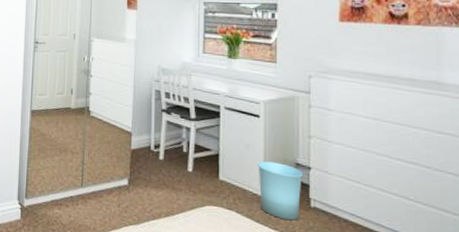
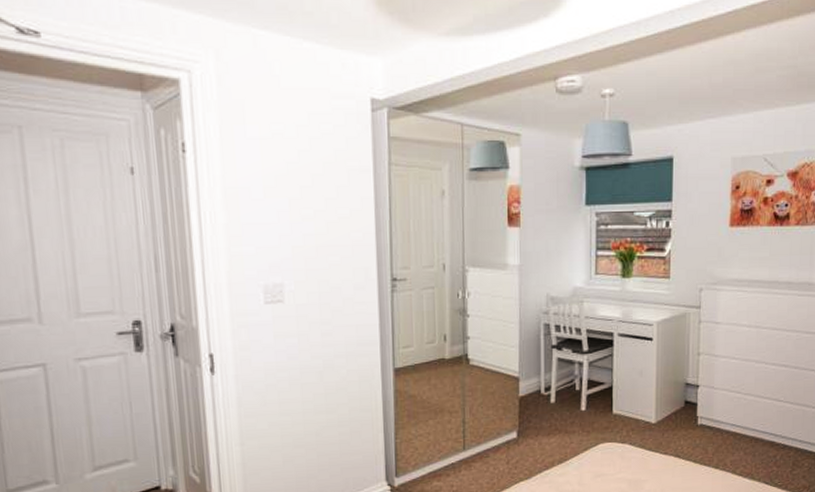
waste bin: present [258,161,304,221] -> none [650,385,692,443]

